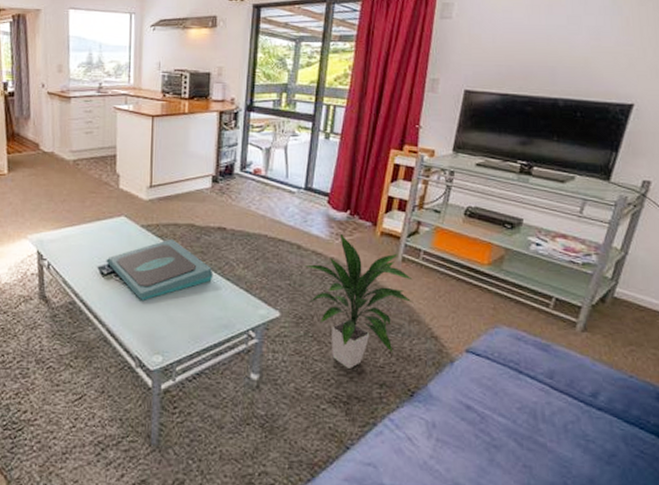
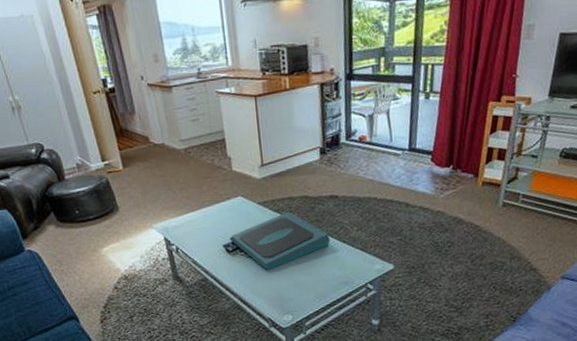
indoor plant: present [304,233,413,368] -> none [412,187,513,305]

